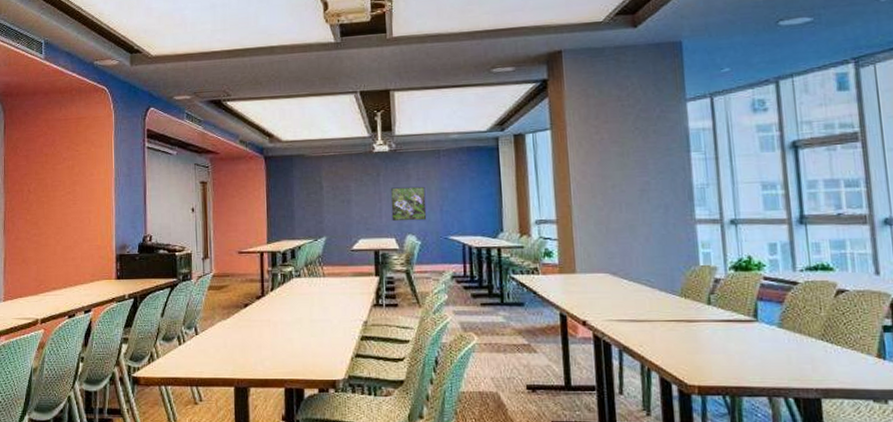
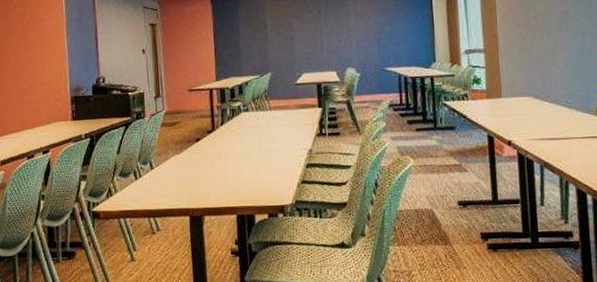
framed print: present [390,186,427,222] -> none [330,21,365,56]

